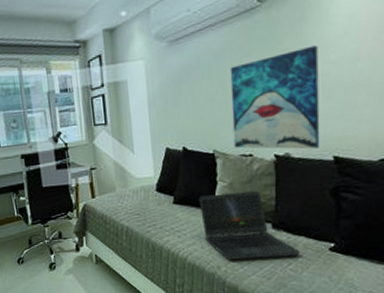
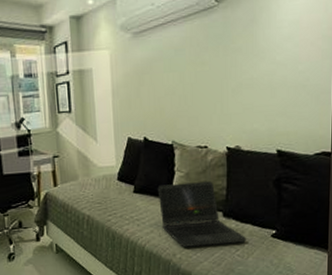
wall art: present [229,45,320,150] -> none [189,46,266,143]

